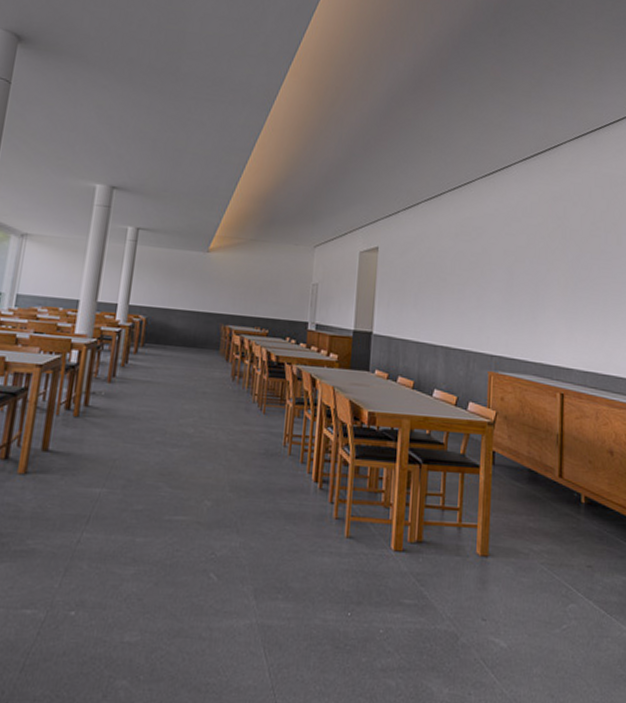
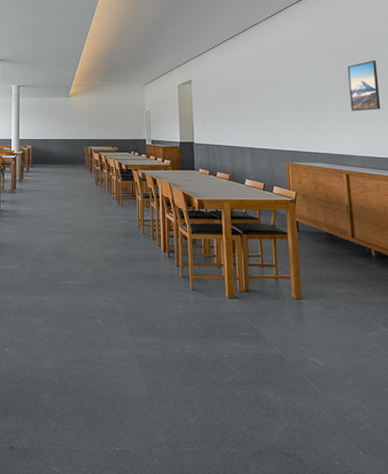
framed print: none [575,247,611,313] -> present [347,60,380,111]

